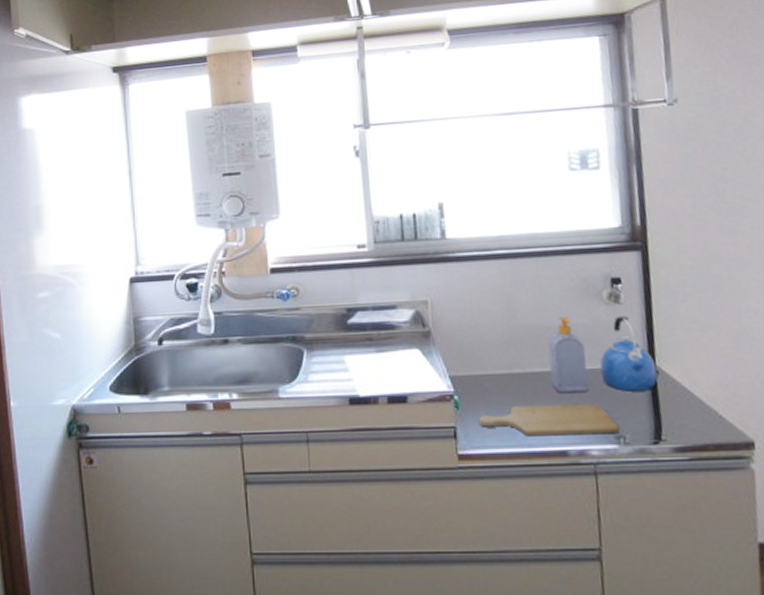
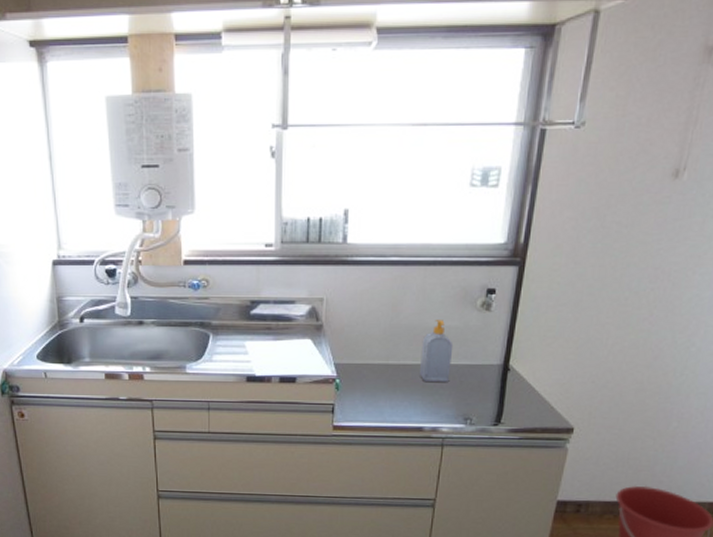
chopping board: present [479,403,619,437] -> none [355,390,468,416]
kettle: present [600,316,658,392] -> none [462,322,510,384]

